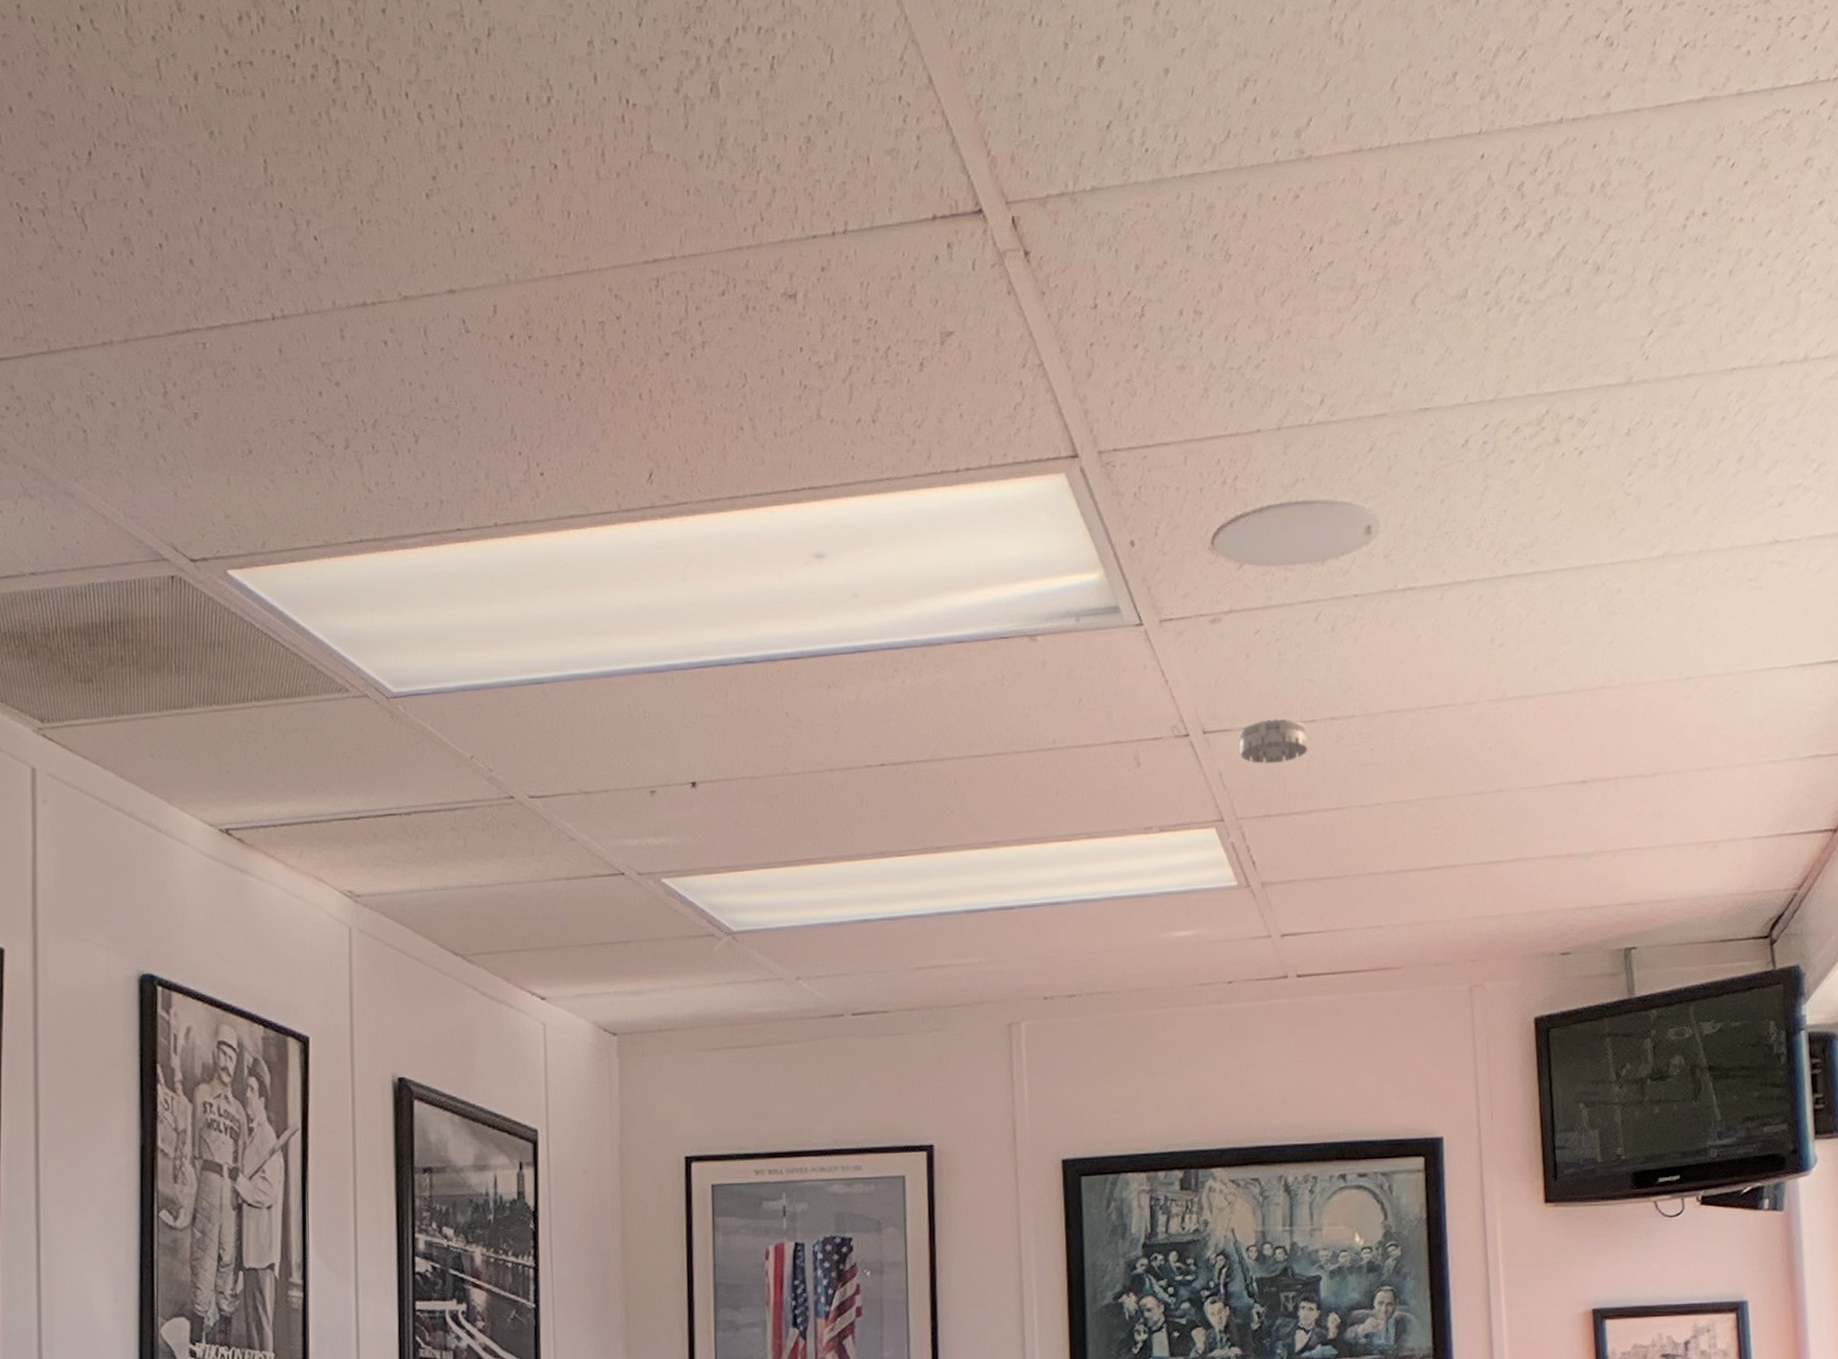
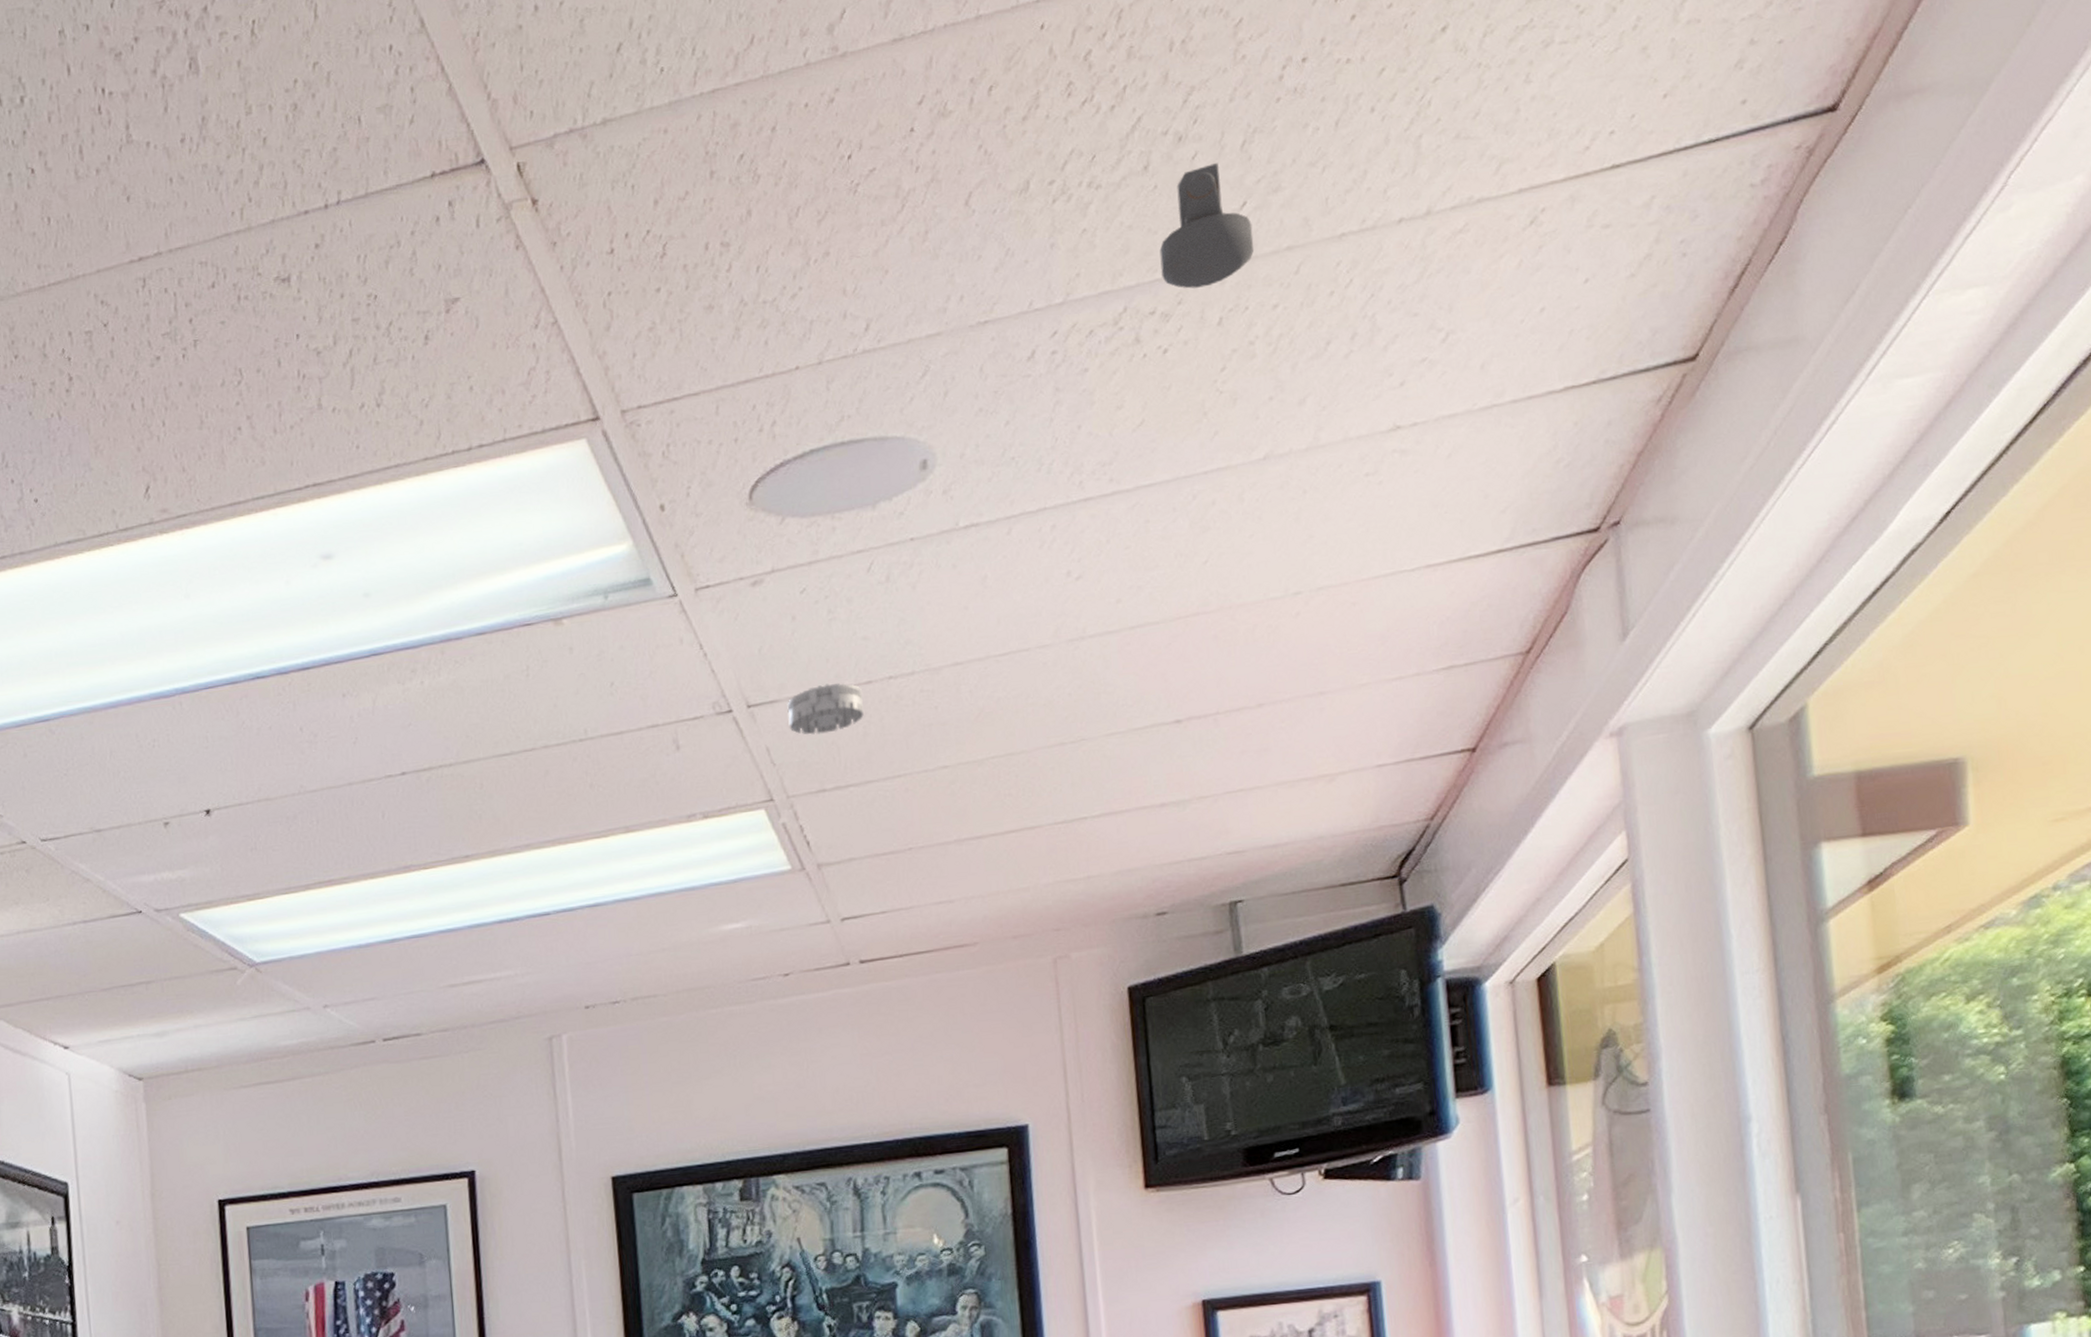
security camera: none [1578,293,1659,400] -> present [1159,162,1255,289]

